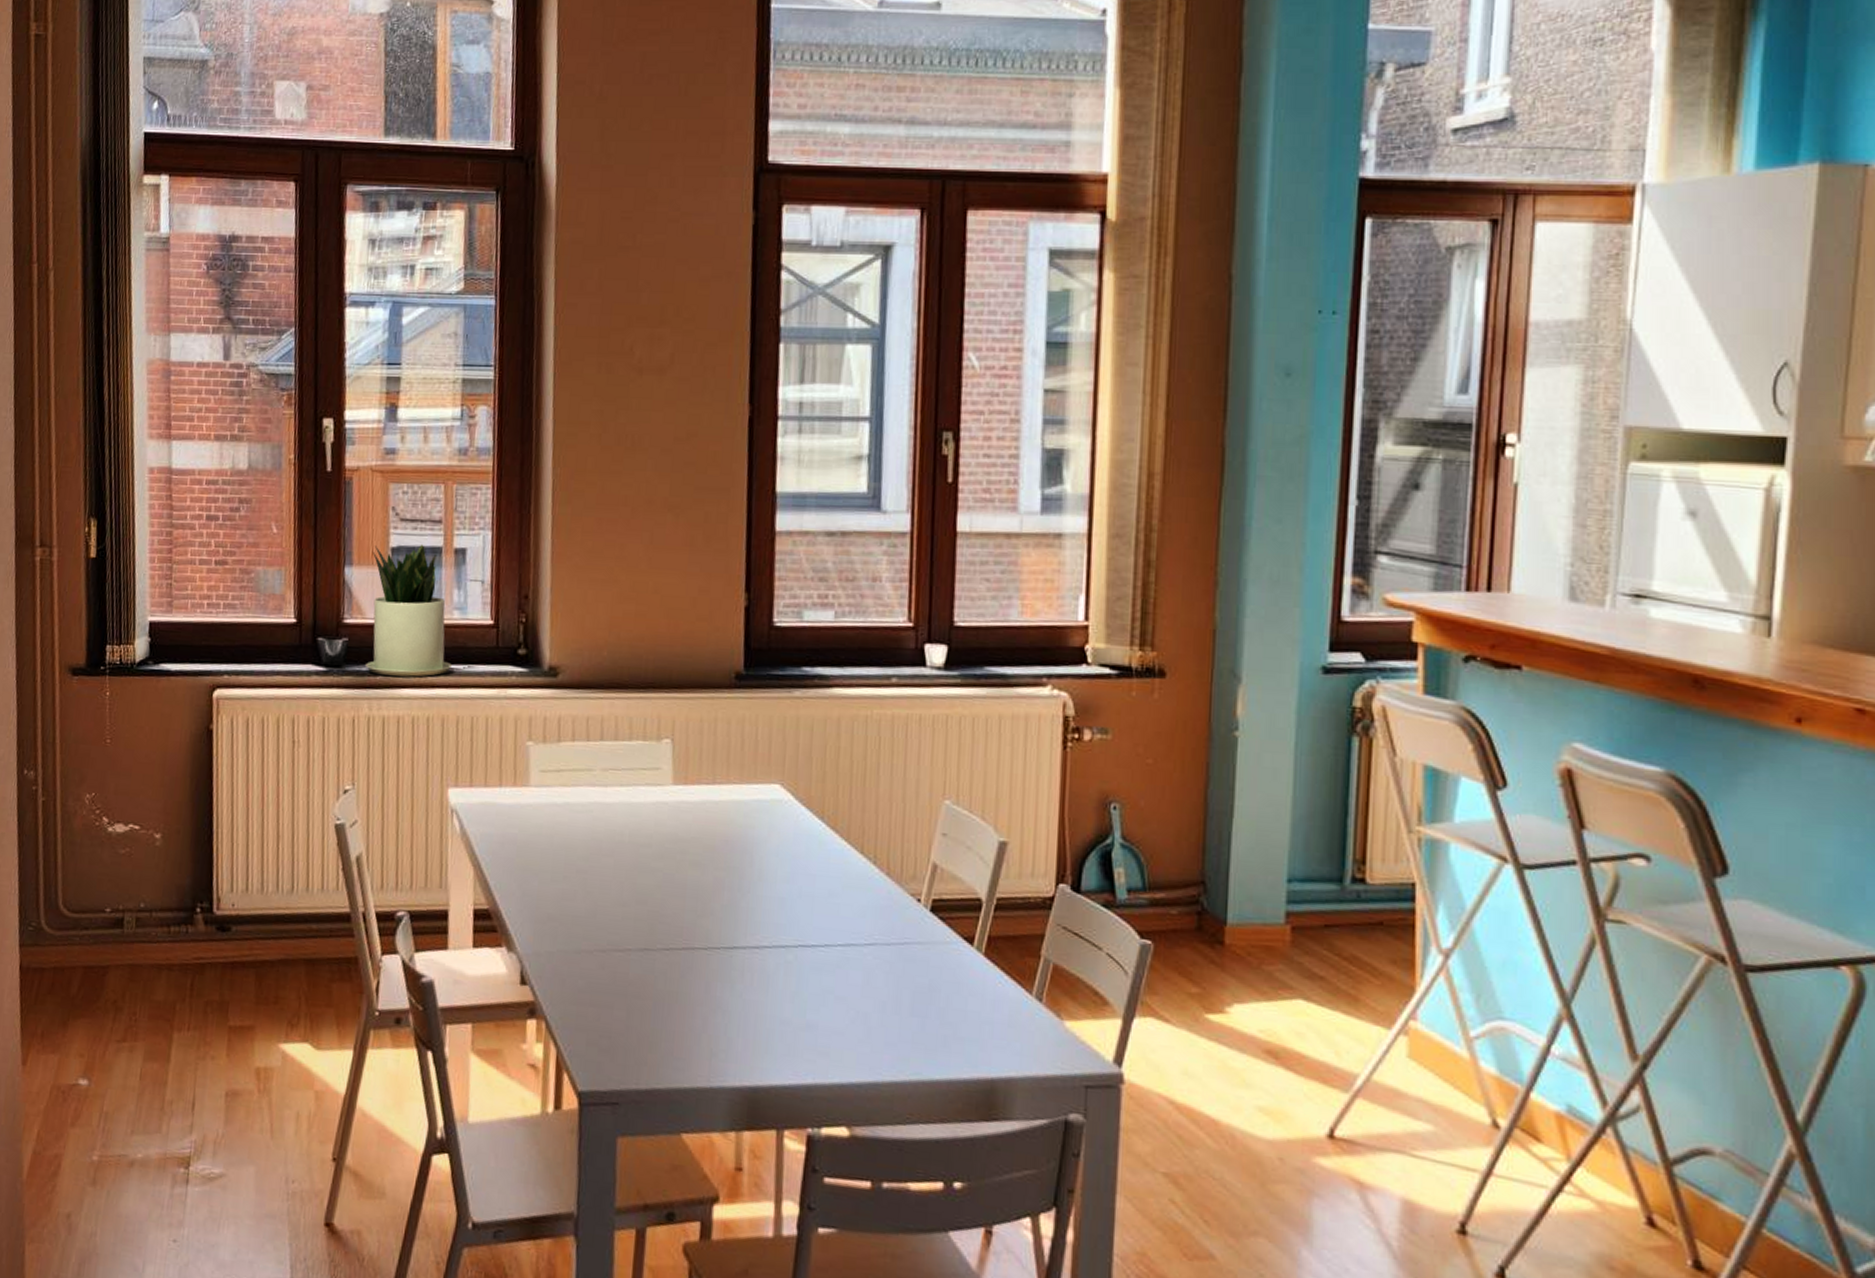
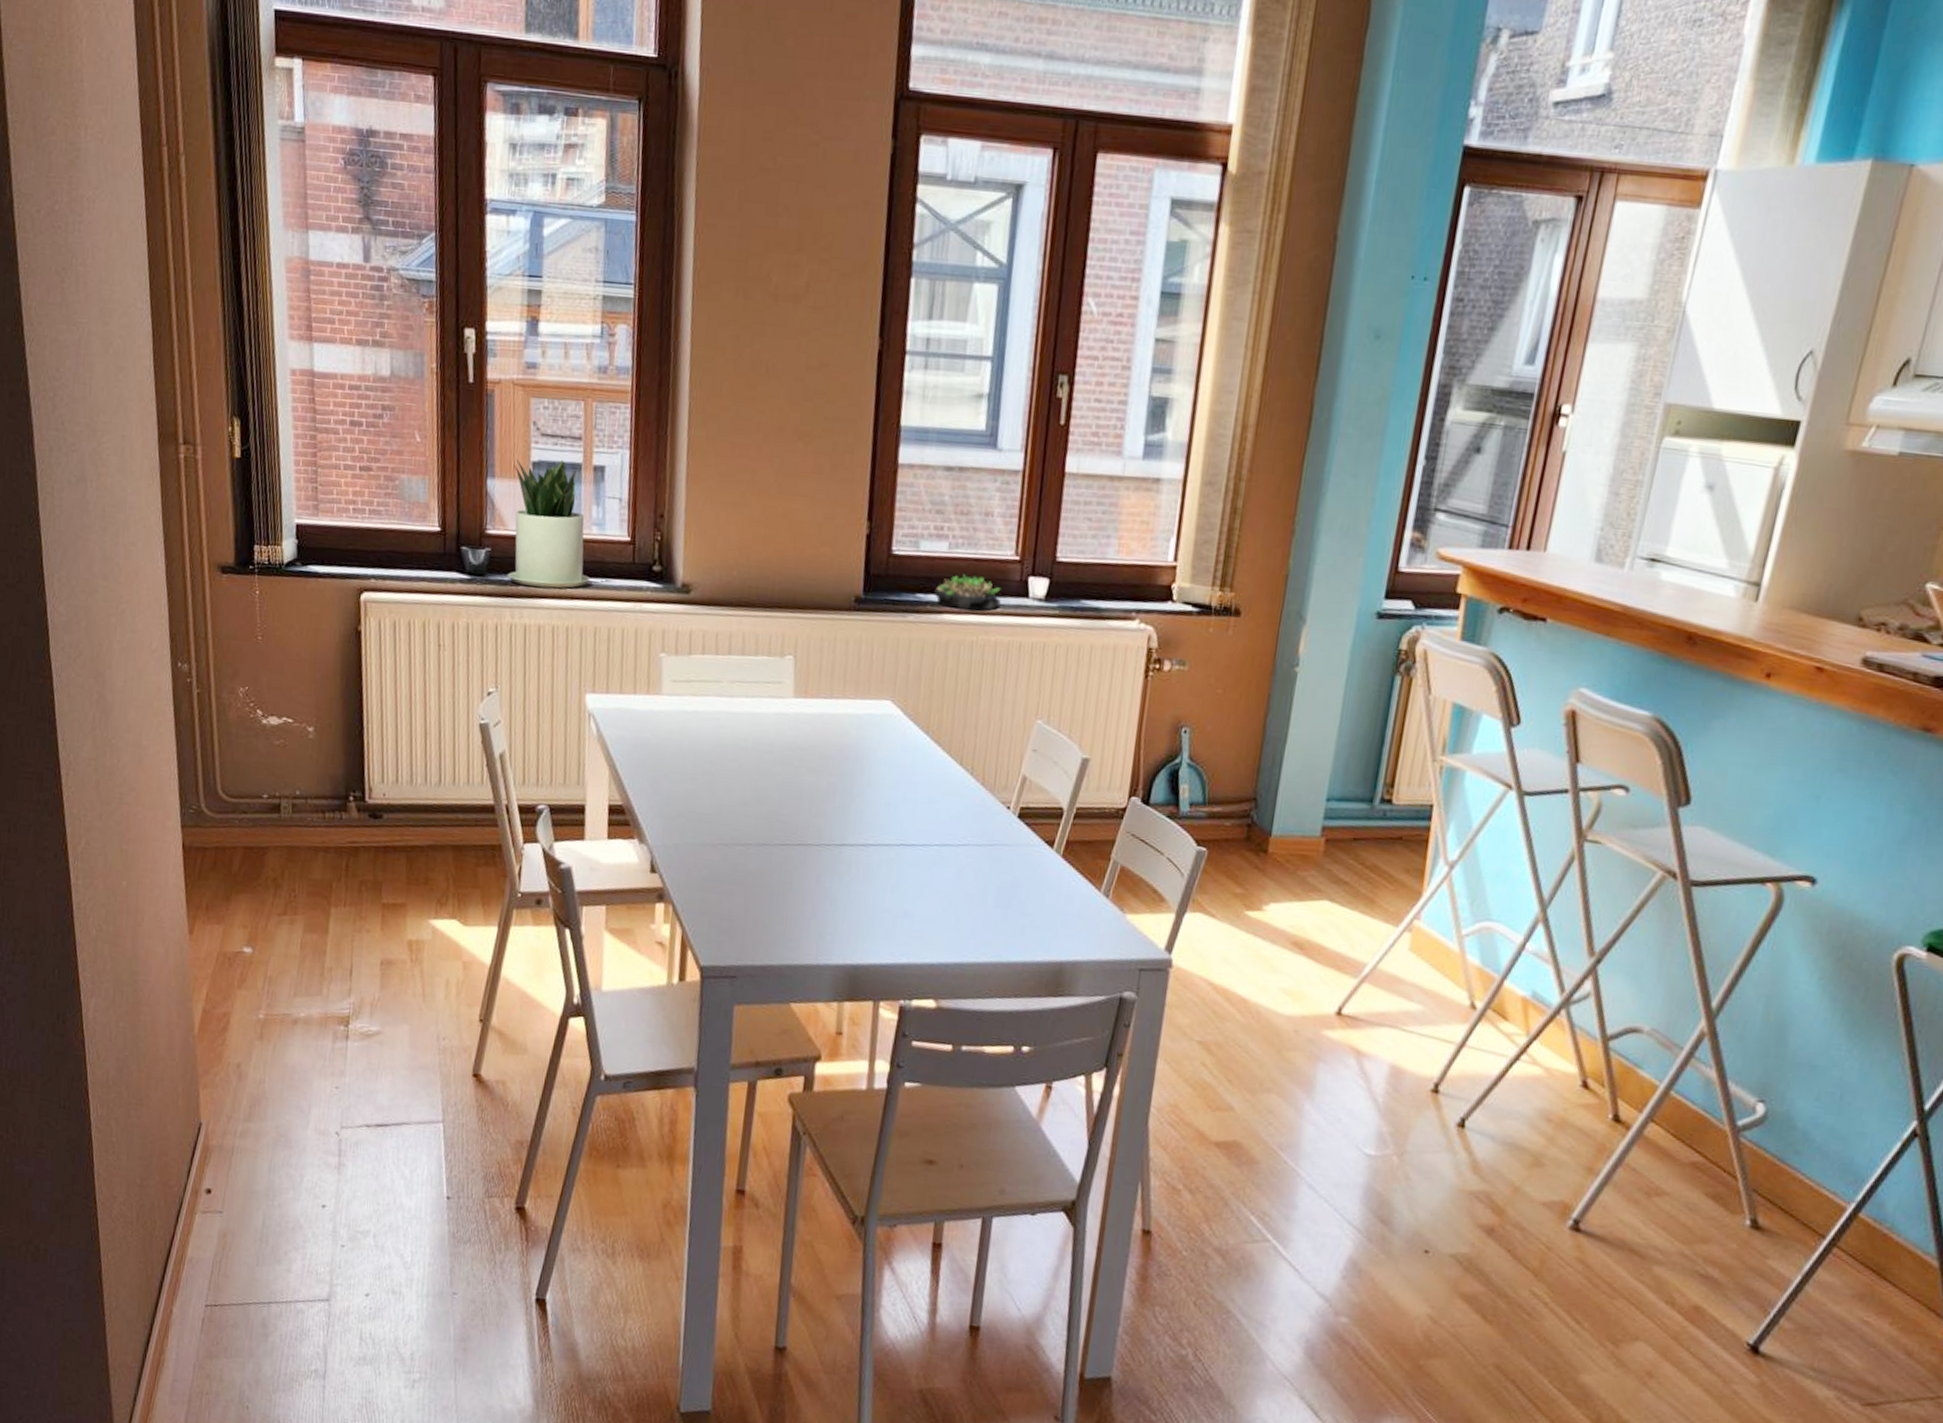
succulent plant: none [821,643,897,683] -> present [934,573,1002,611]

